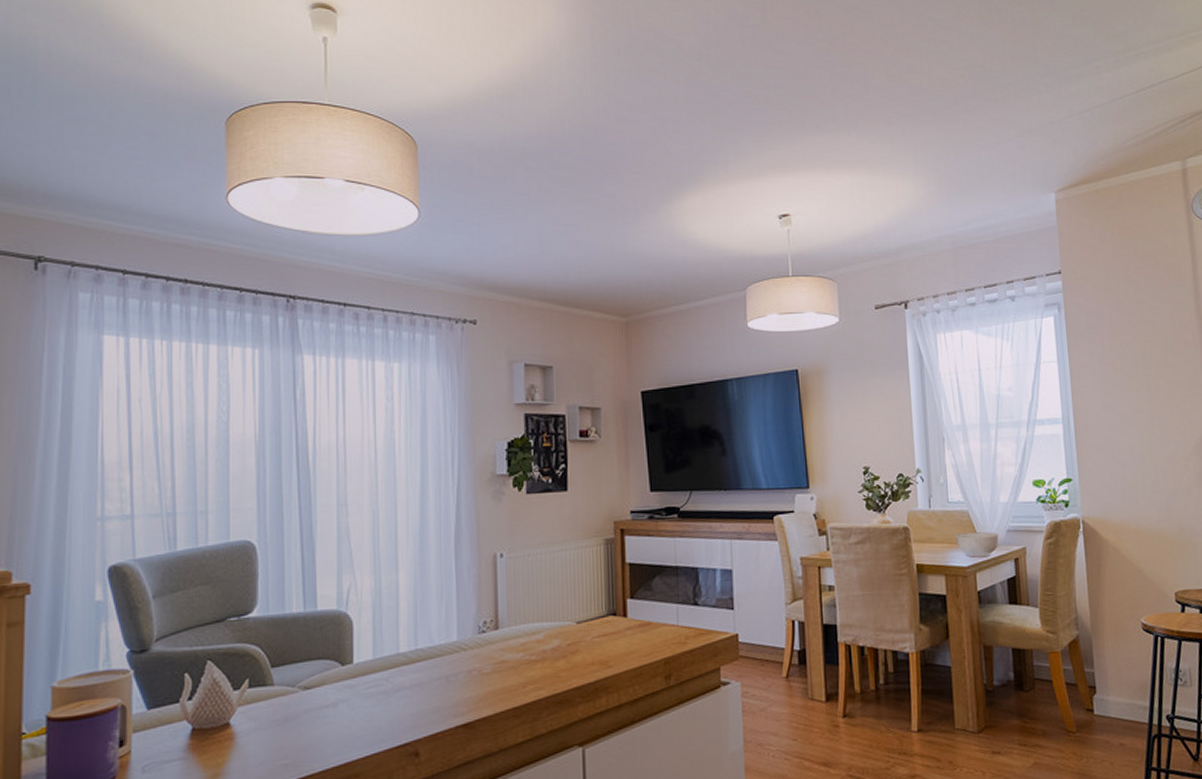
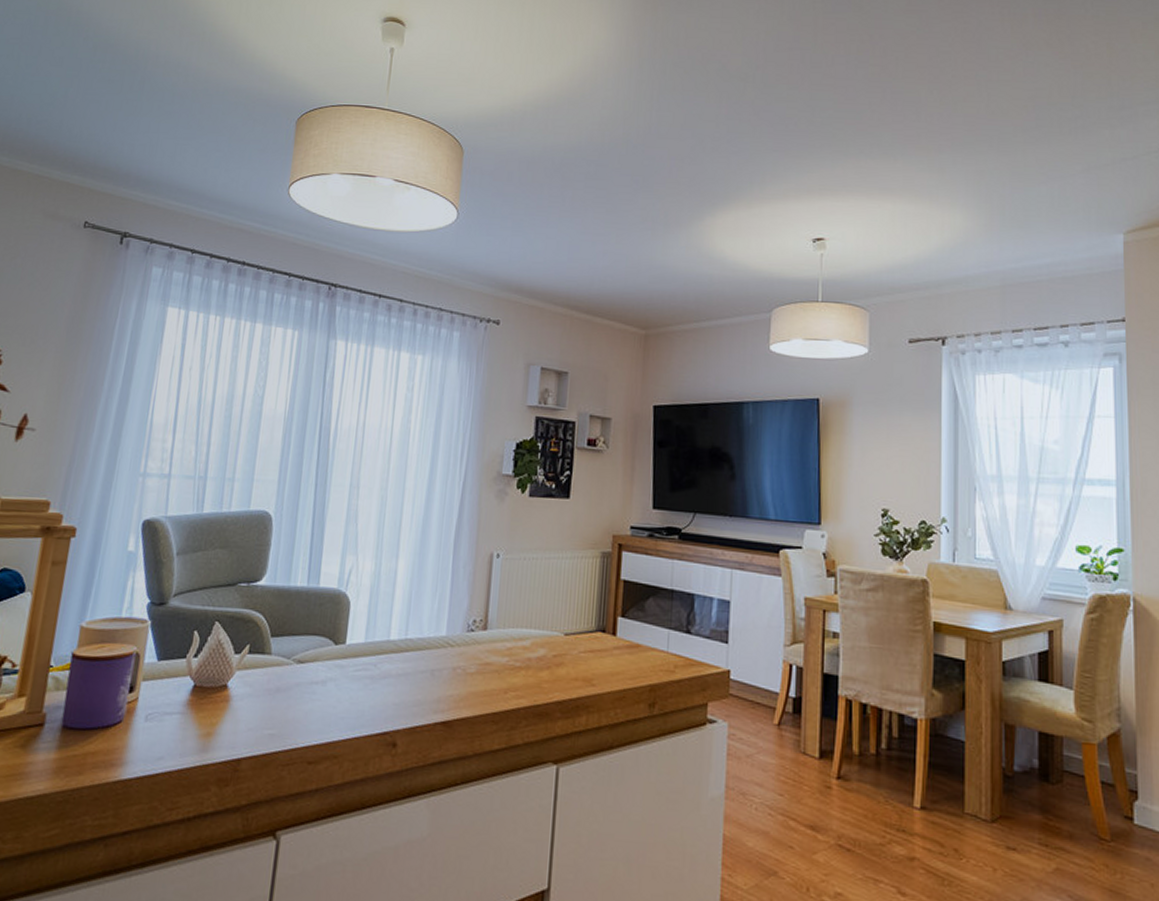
bowl: present [955,532,999,558] -> none [981,594,1032,624]

